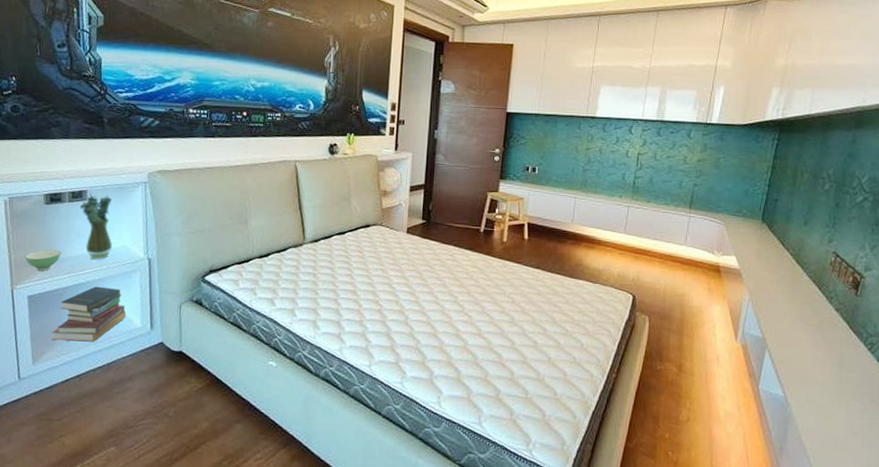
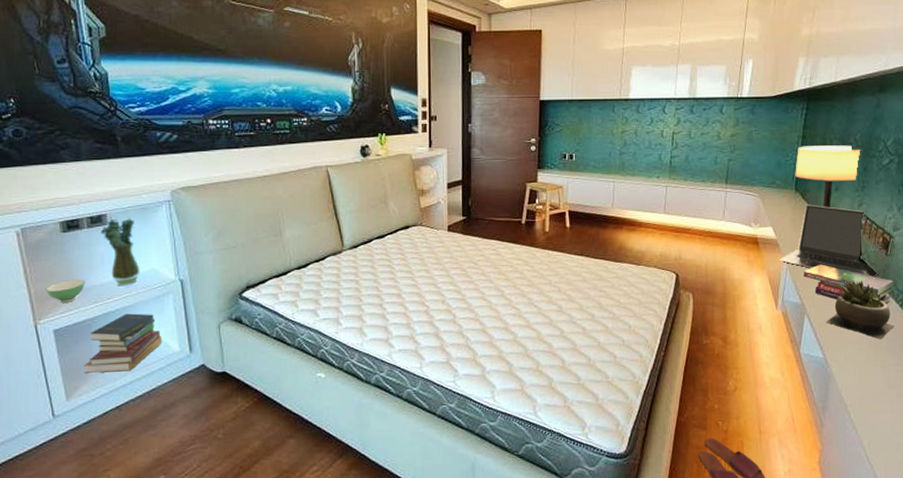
laptop: none [741,236,849,318] -> present [779,204,880,278]
table lamp: none [762,176,833,241] -> present [795,145,861,208]
books: none [766,298,863,347] -> present [803,264,894,305]
succulent plant: none [788,317,862,383] -> present [826,279,894,340]

